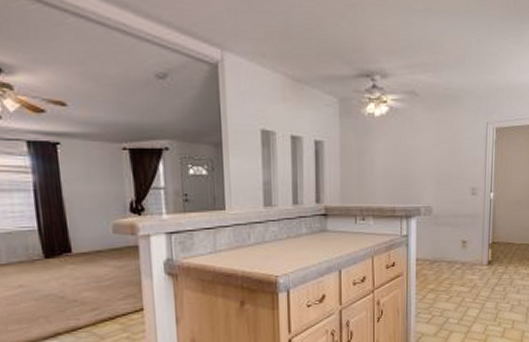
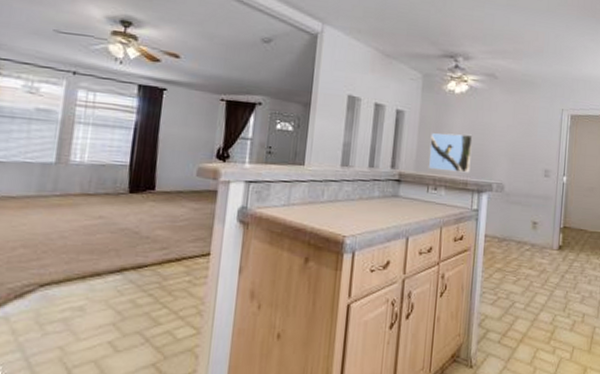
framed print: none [353,159,397,200] -> present [429,133,473,173]

